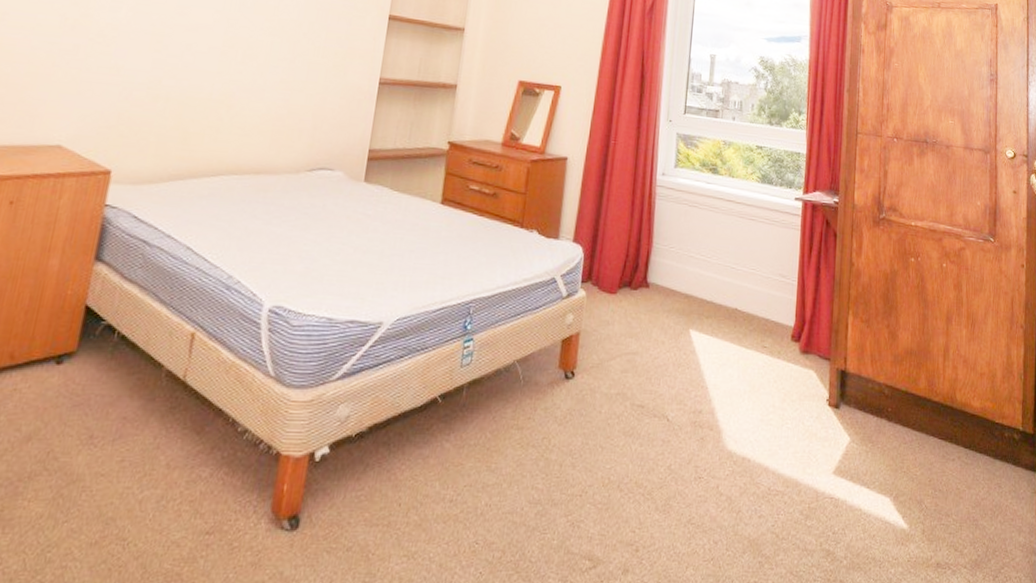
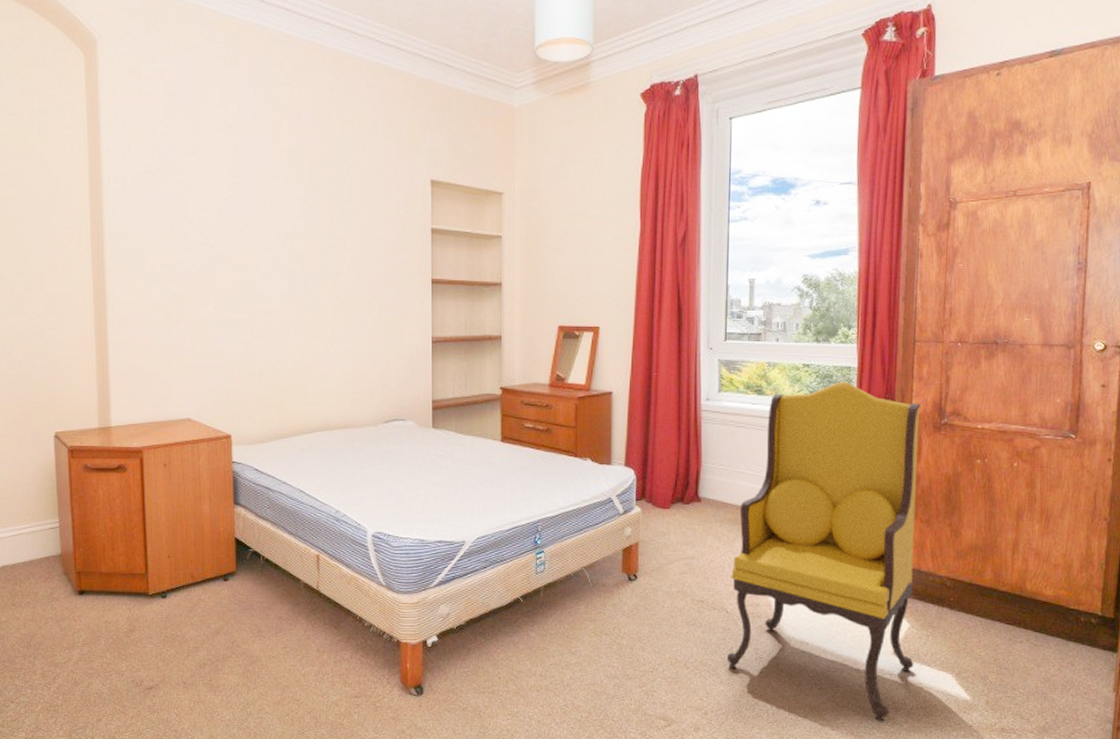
armchair: none [664,167,862,558] -> present [726,381,920,722]

